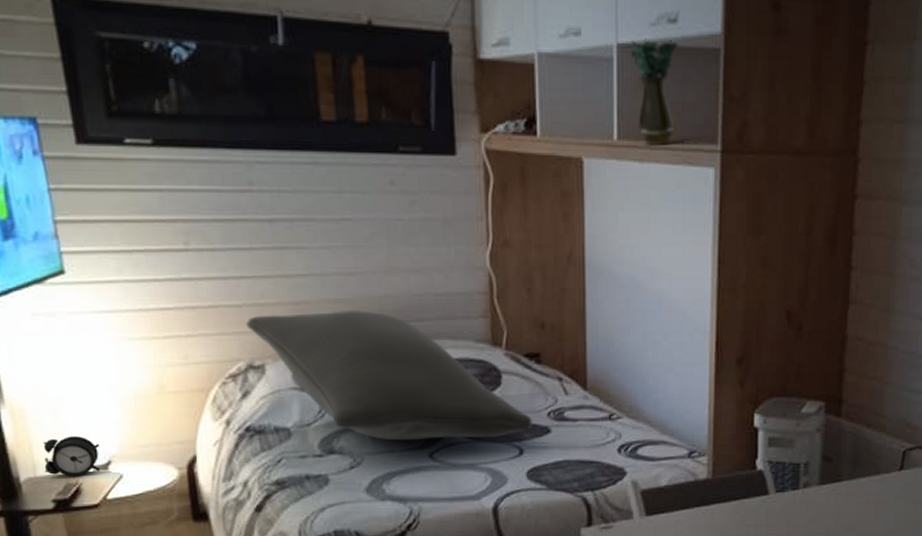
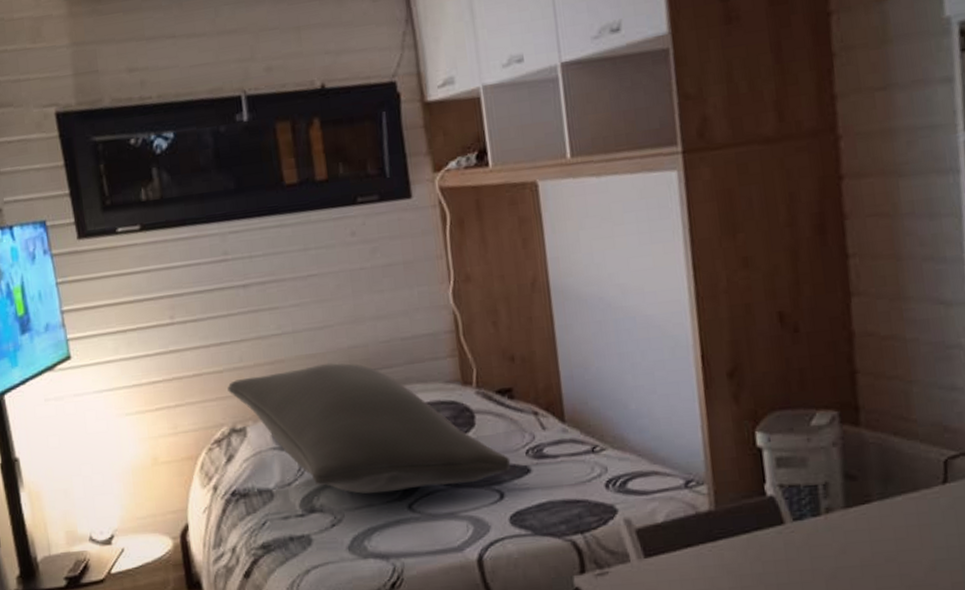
alarm clock: present [43,436,101,477] -> none [56,513,105,554]
vase: present [630,38,678,146] -> none [575,50,630,158]

